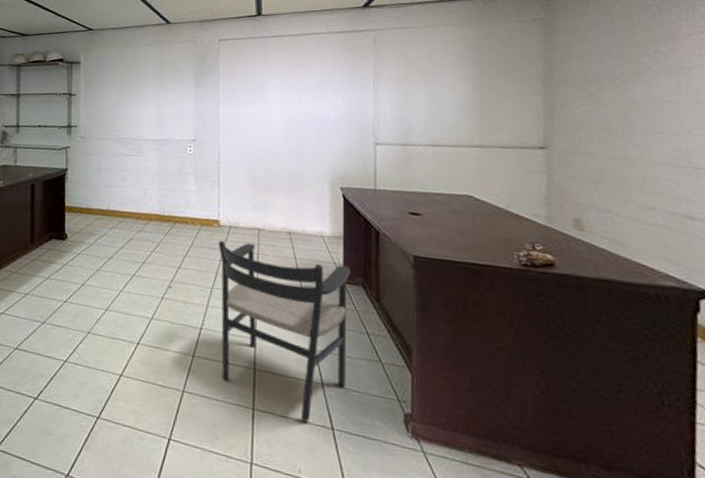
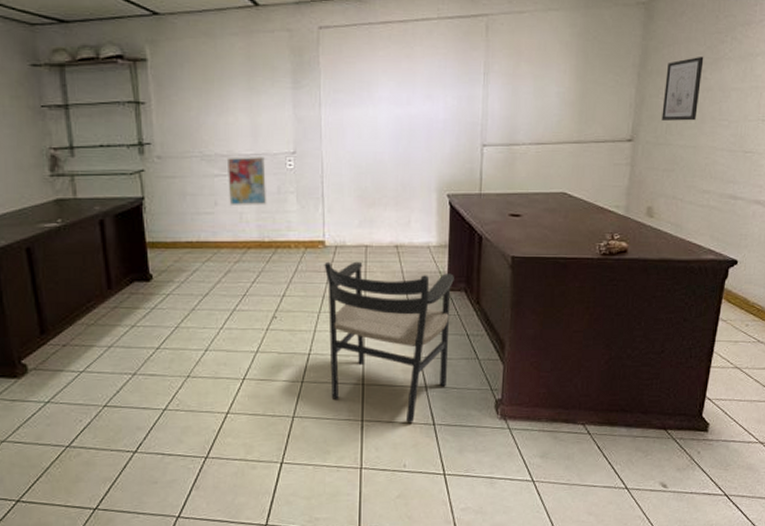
wall art: none [136,141,169,184] -> present [226,157,267,205]
wall art: none [577,68,624,132] -> present [661,56,704,121]

